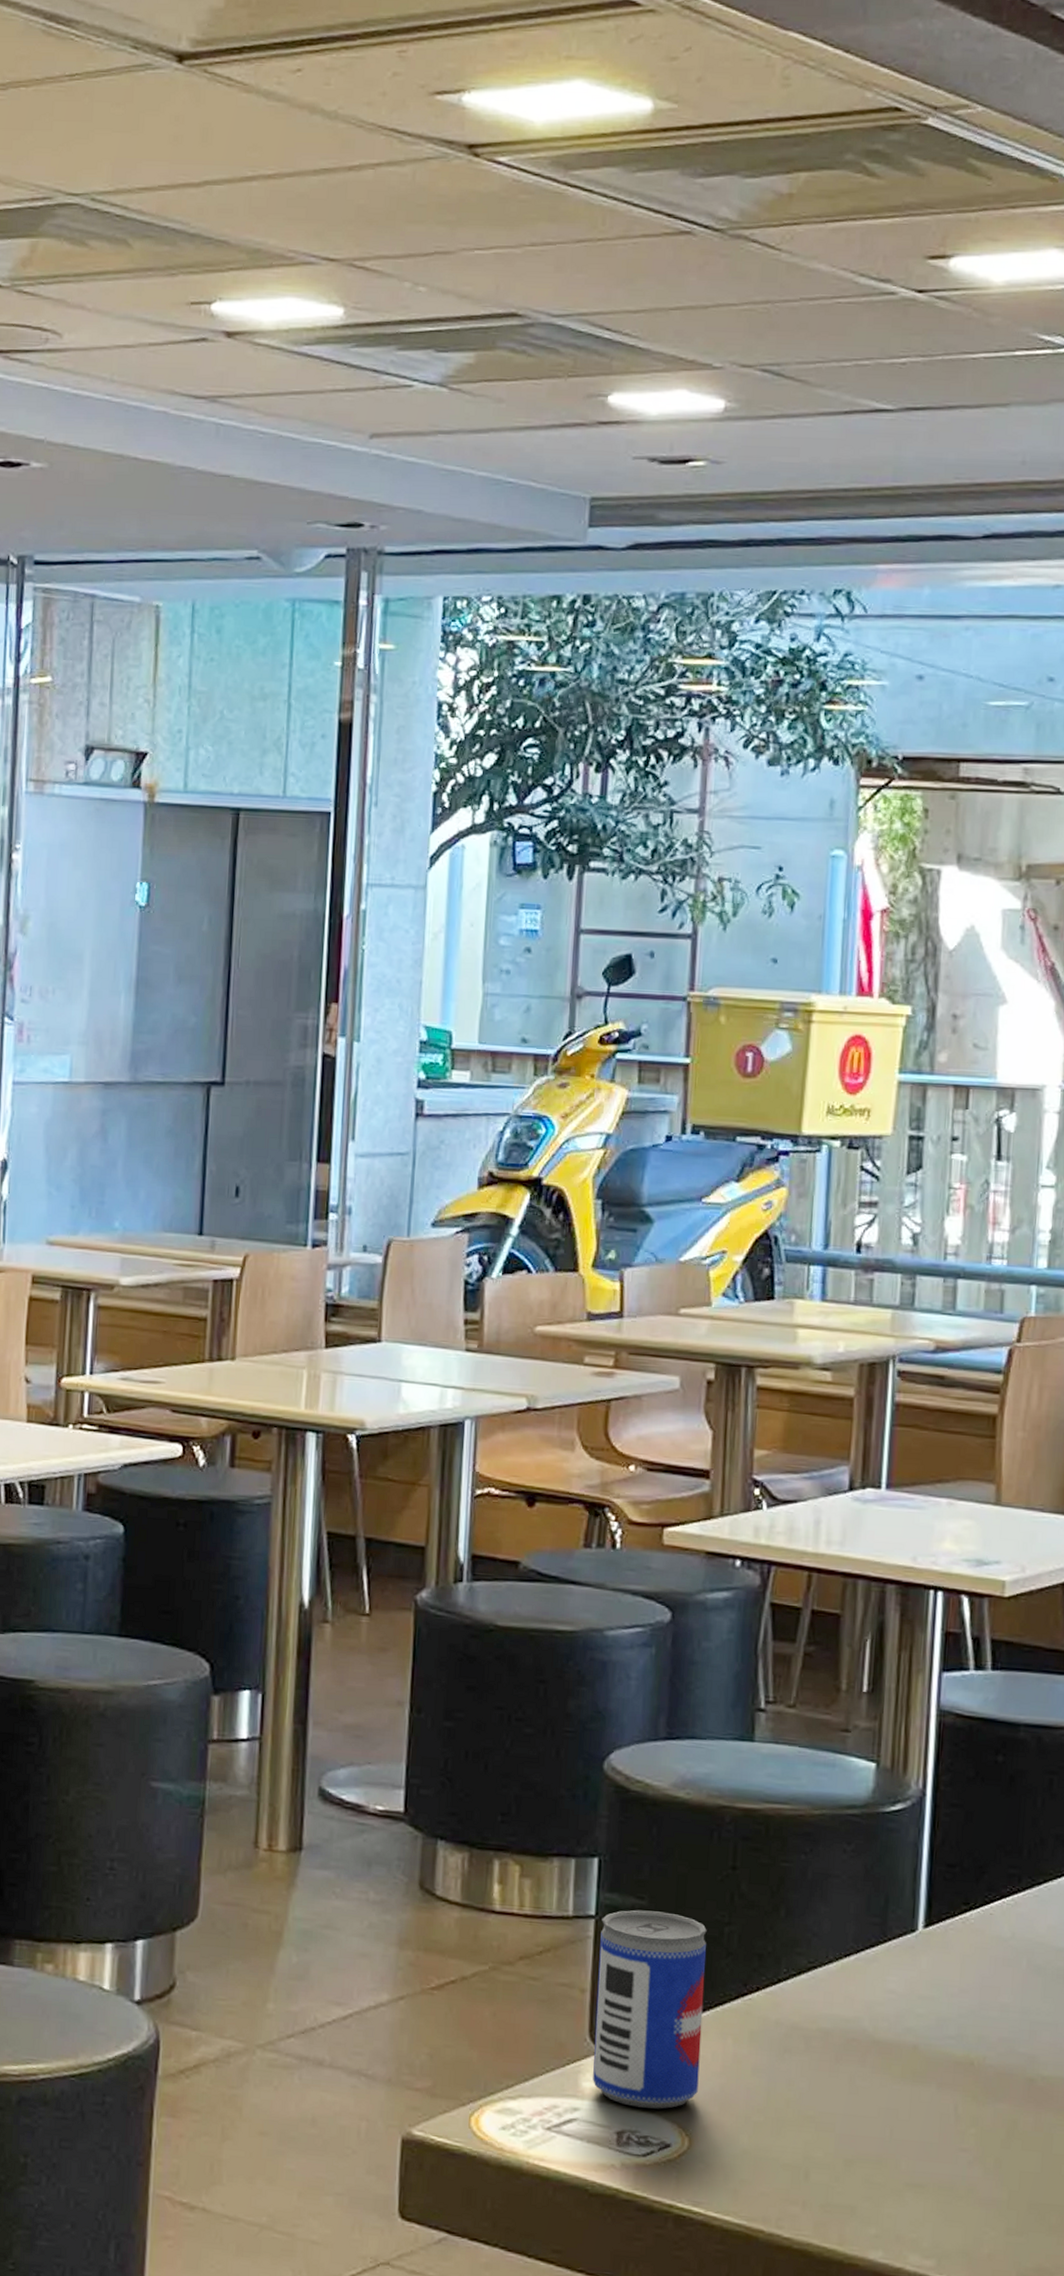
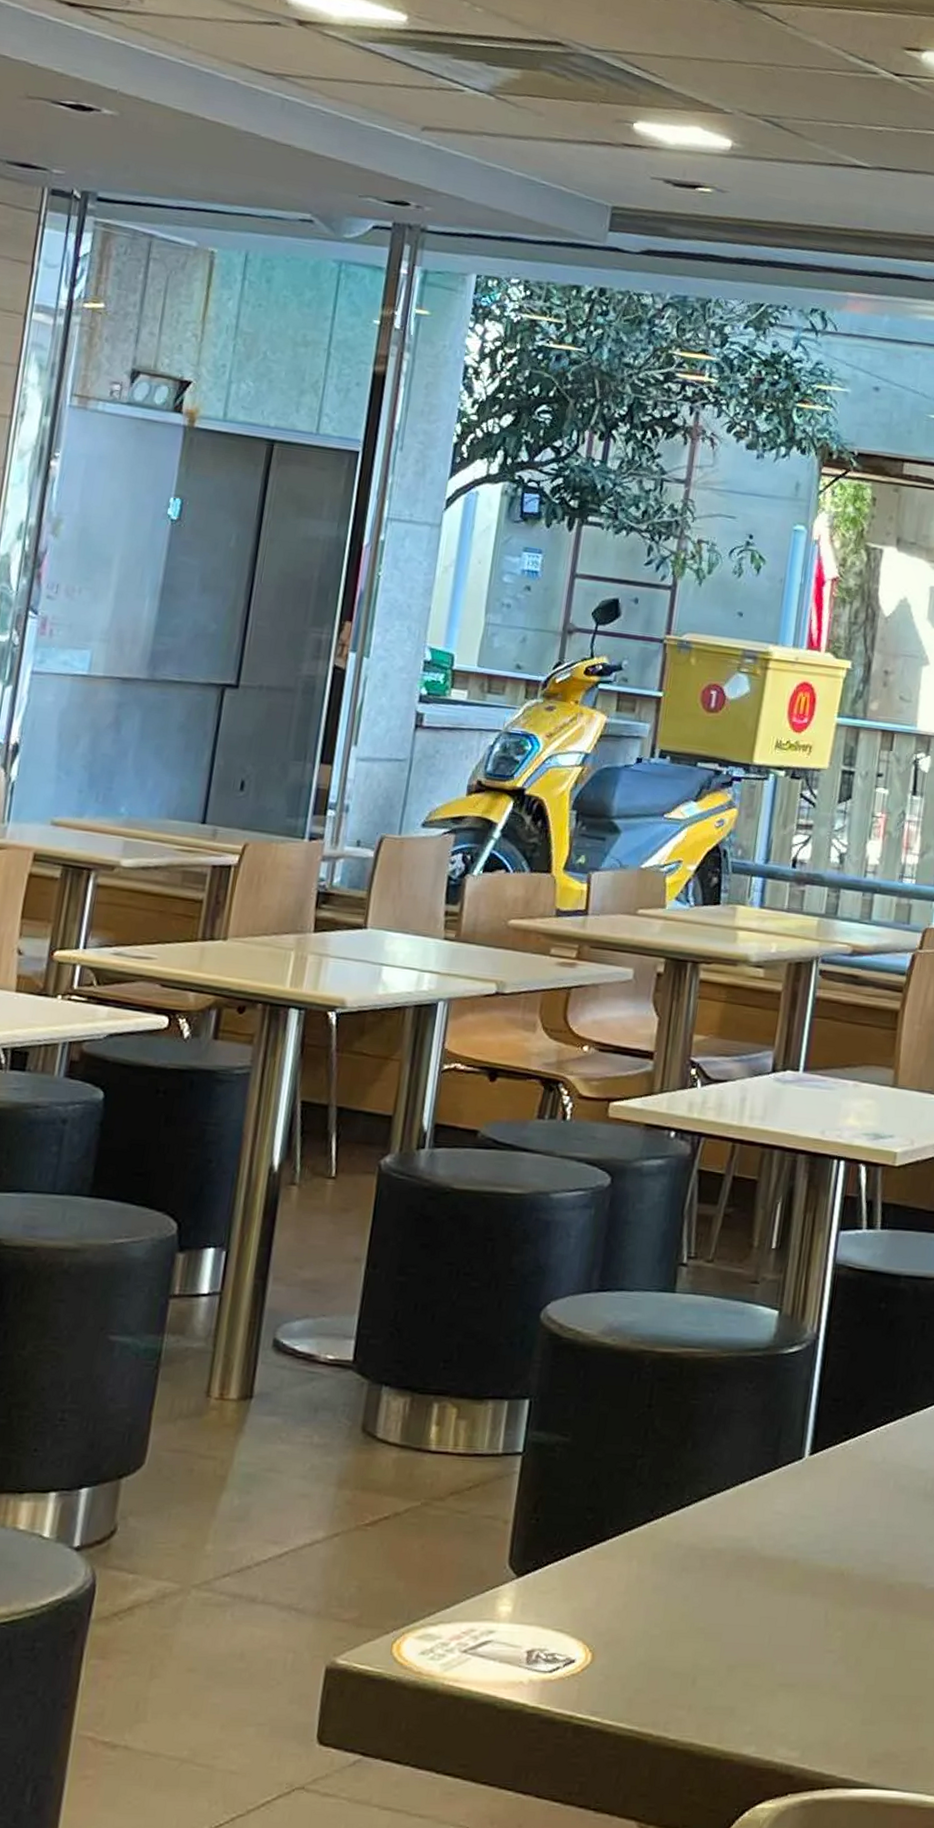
beer can: present [593,1910,707,2109] -> none [509,1446,622,1628]

